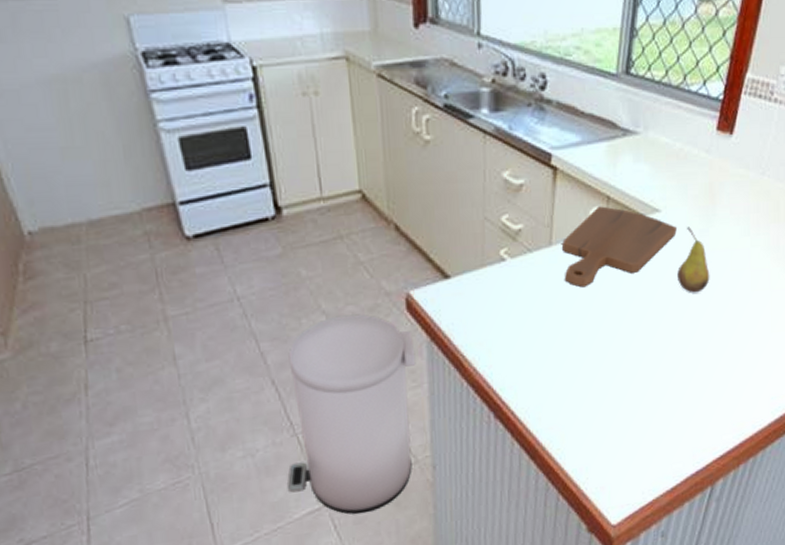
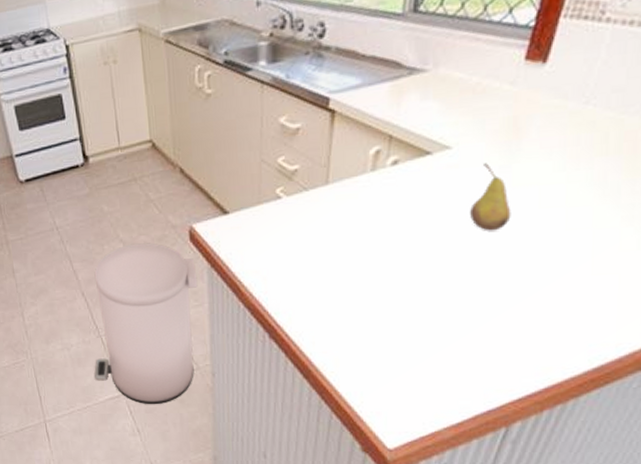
cutting board: present [562,206,678,288] -> none [339,145,472,224]

